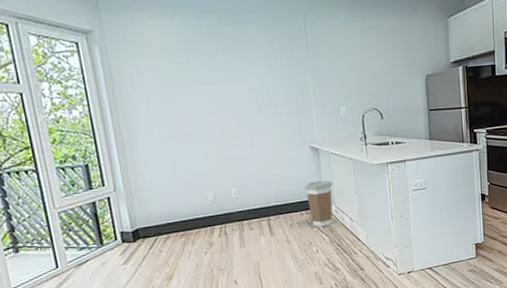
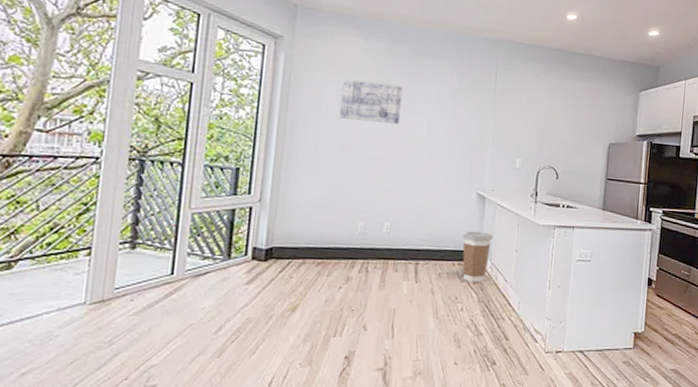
wall art: none [160,58,224,100] -> present [339,79,403,124]

